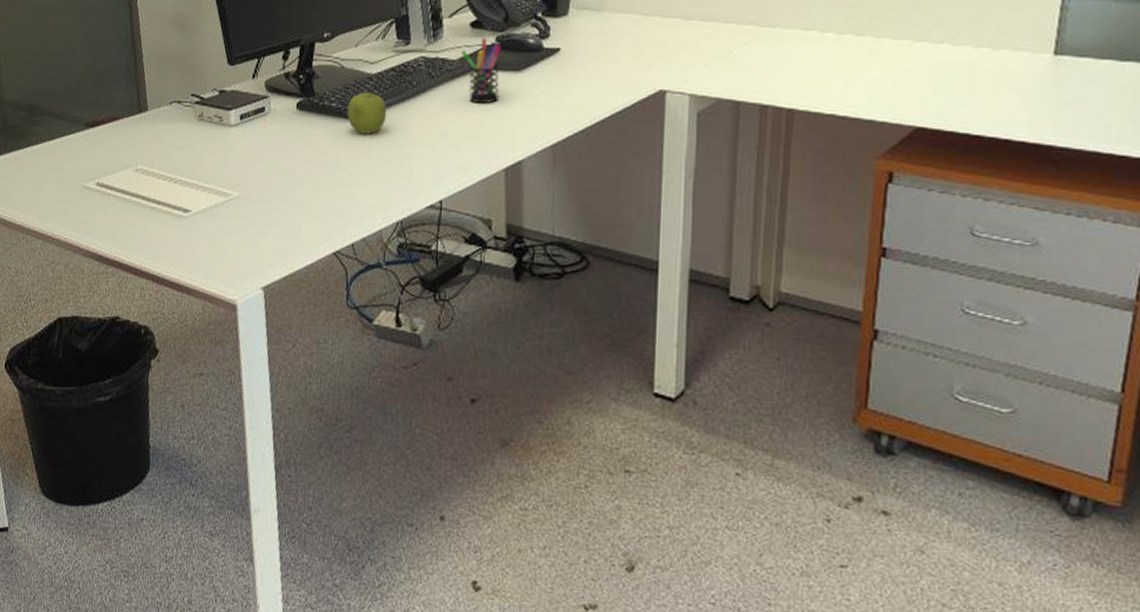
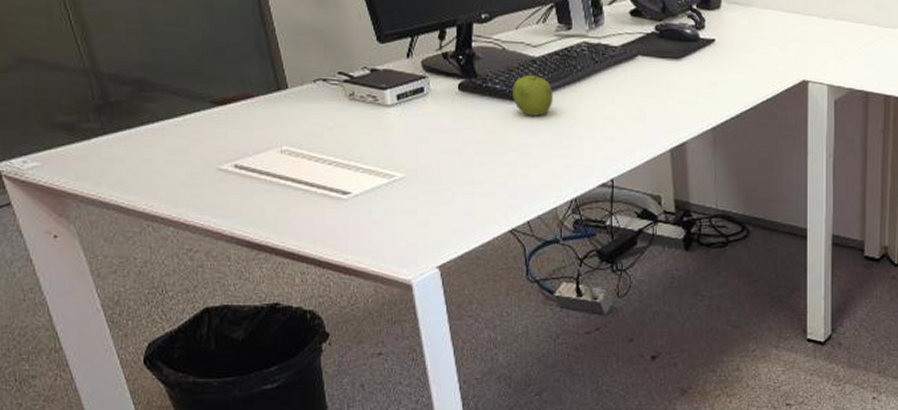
pen holder: present [461,37,501,104] -> none [623,26,662,89]

